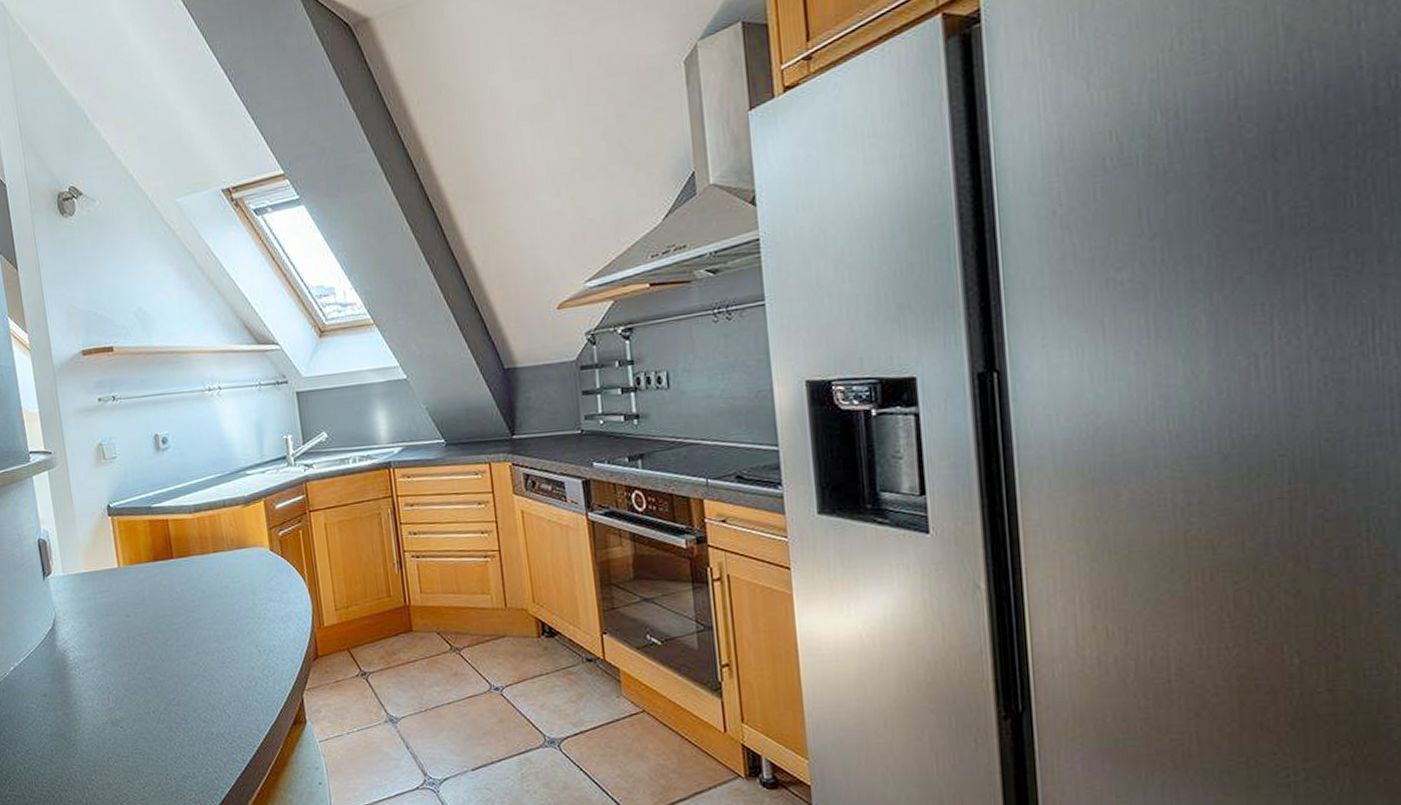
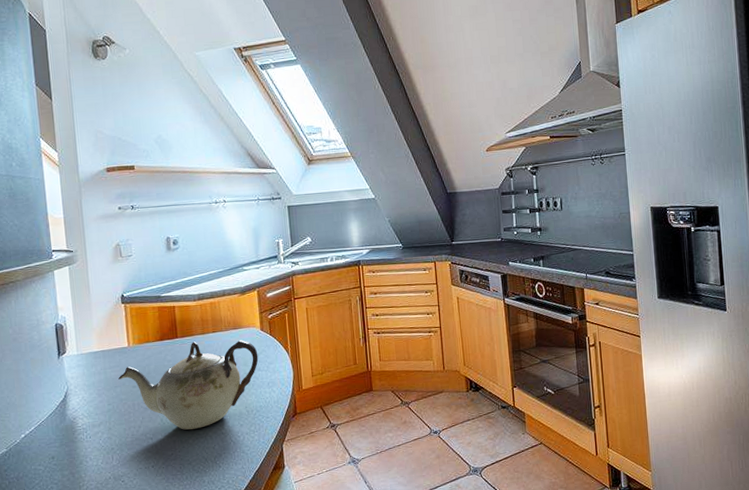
teapot: none [109,562,269,671] -> present [118,339,259,430]

